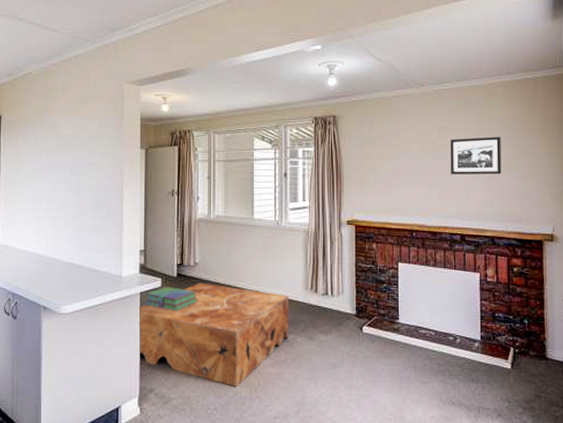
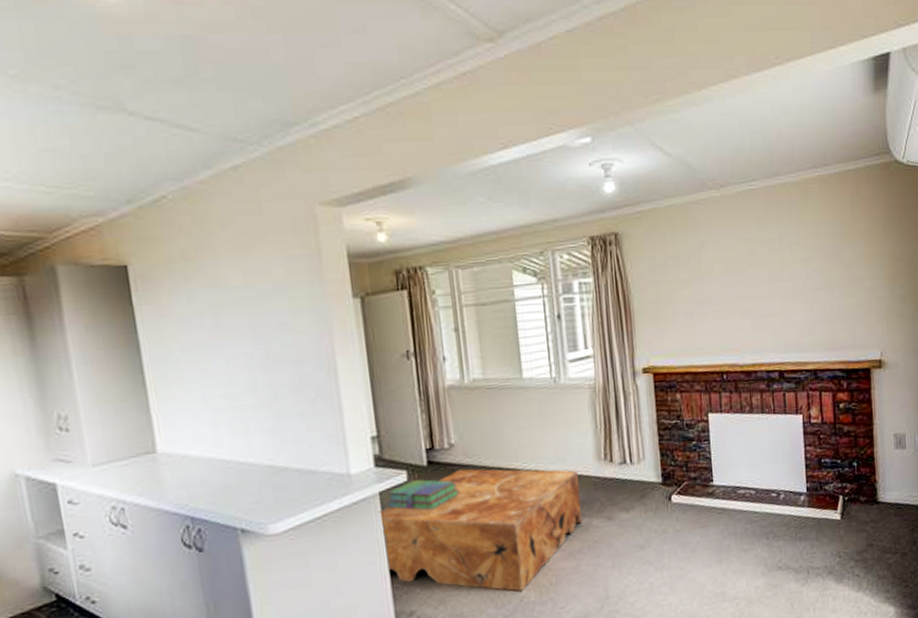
picture frame: present [450,136,502,174] -> none [761,246,822,298]

